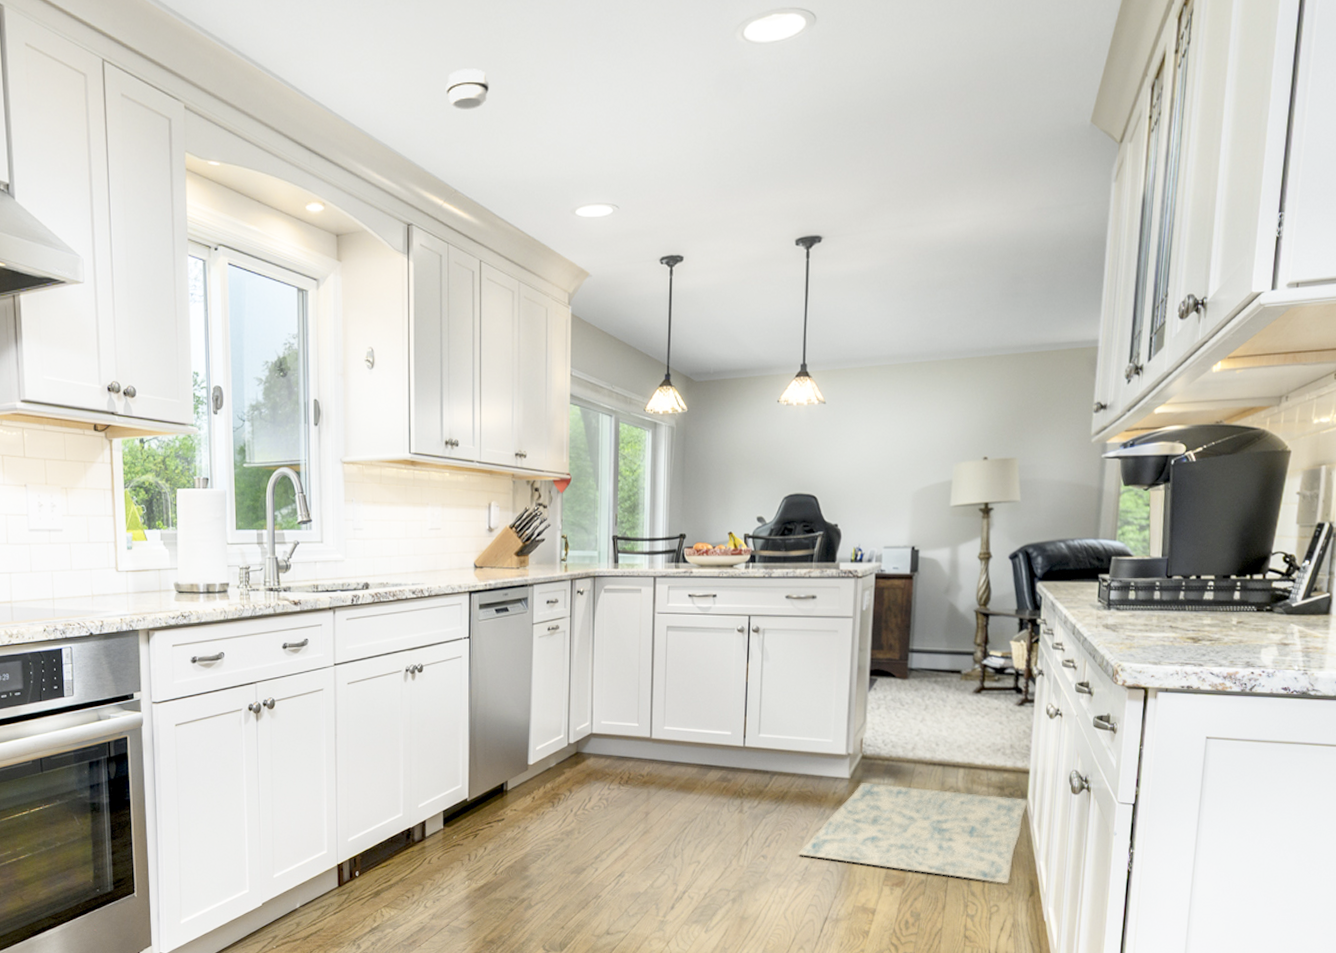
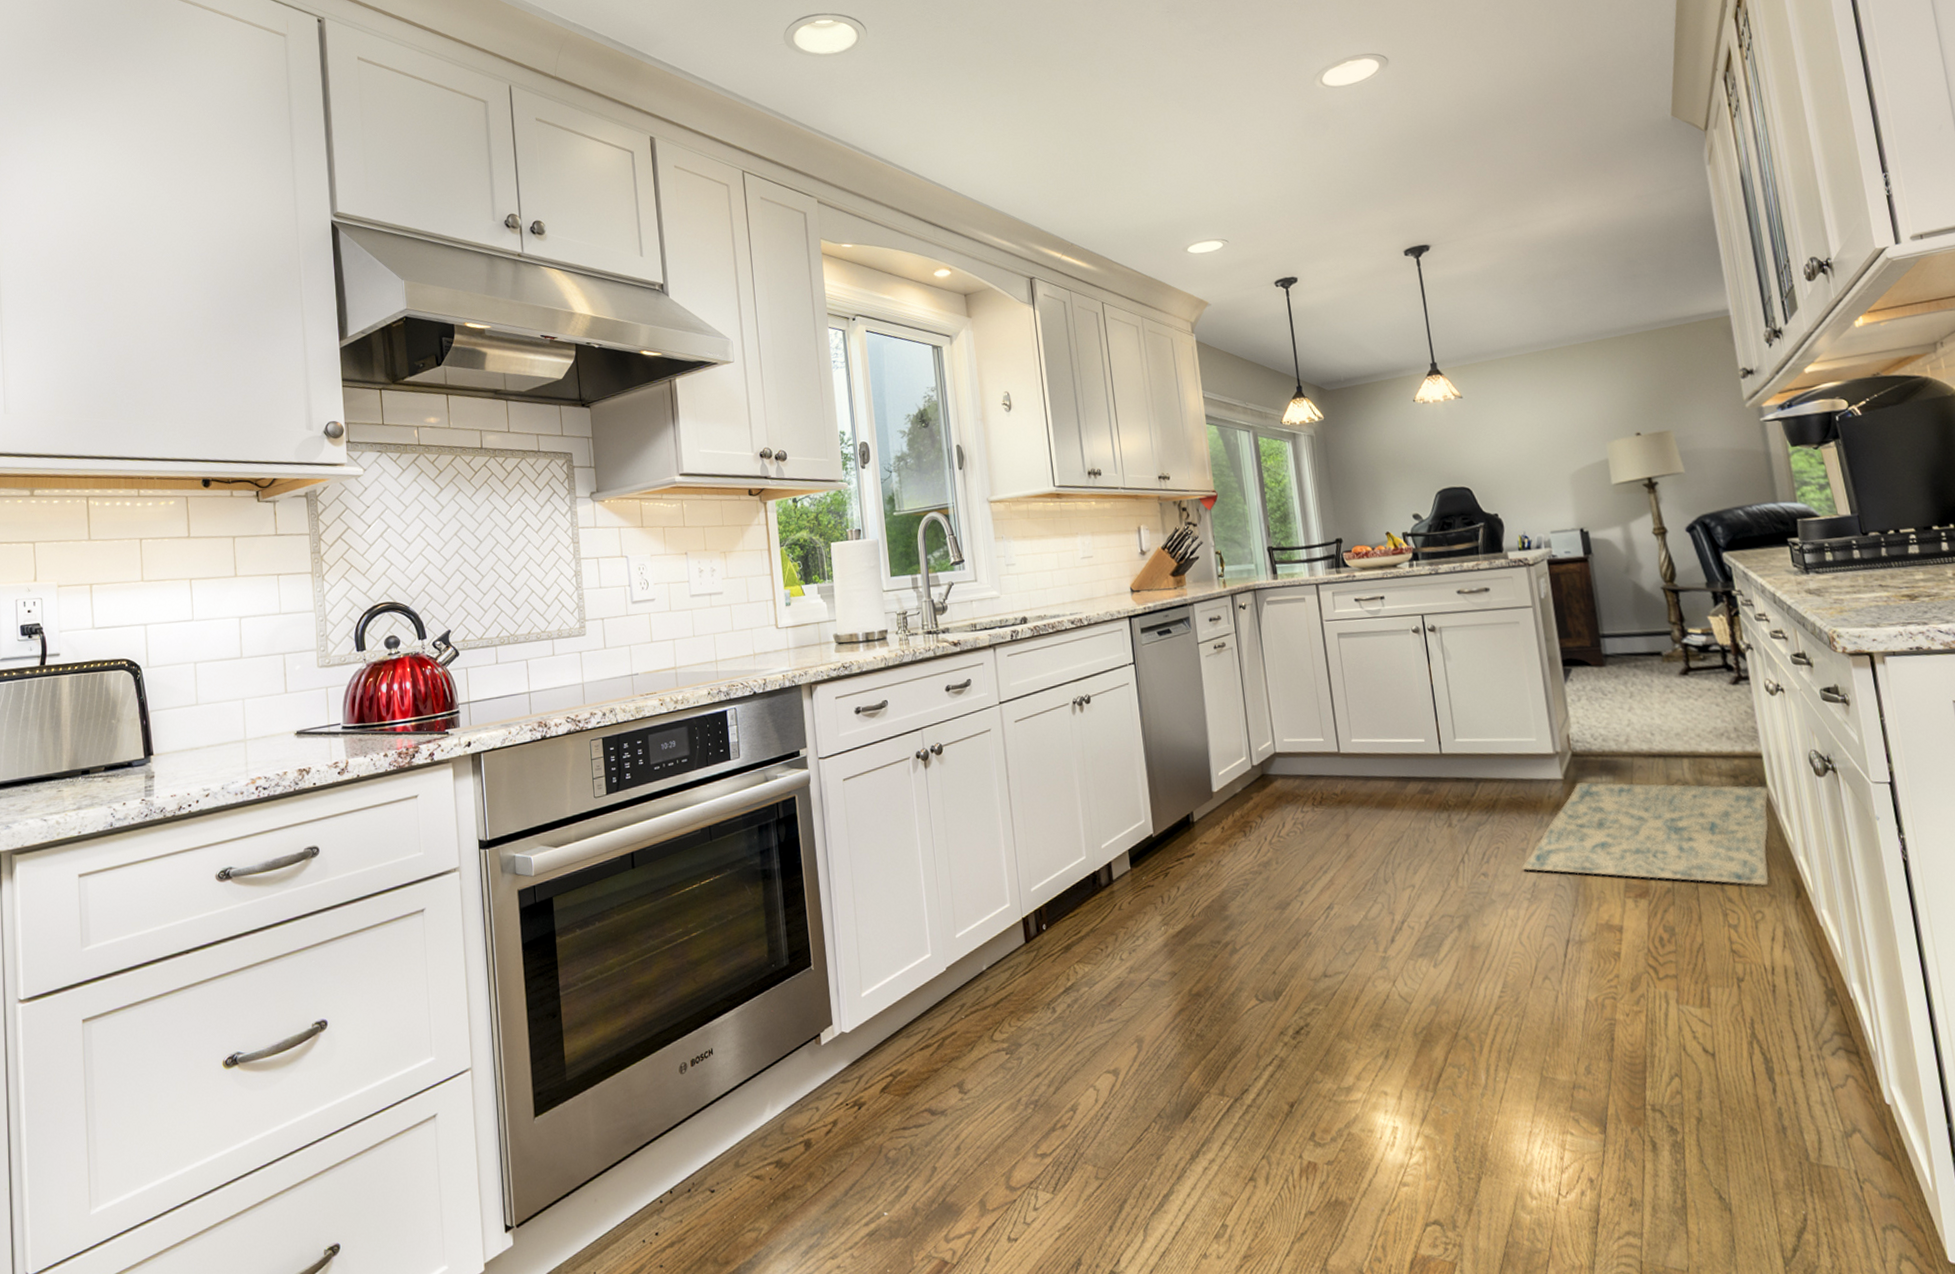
smoke detector: present [445,69,490,109] -> none [1052,139,1093,175]

